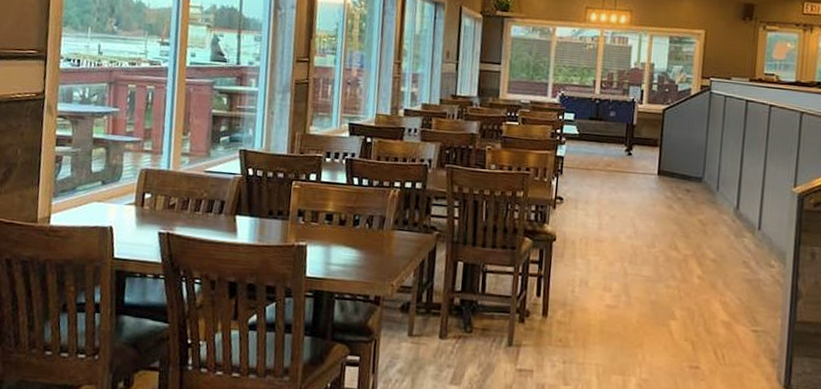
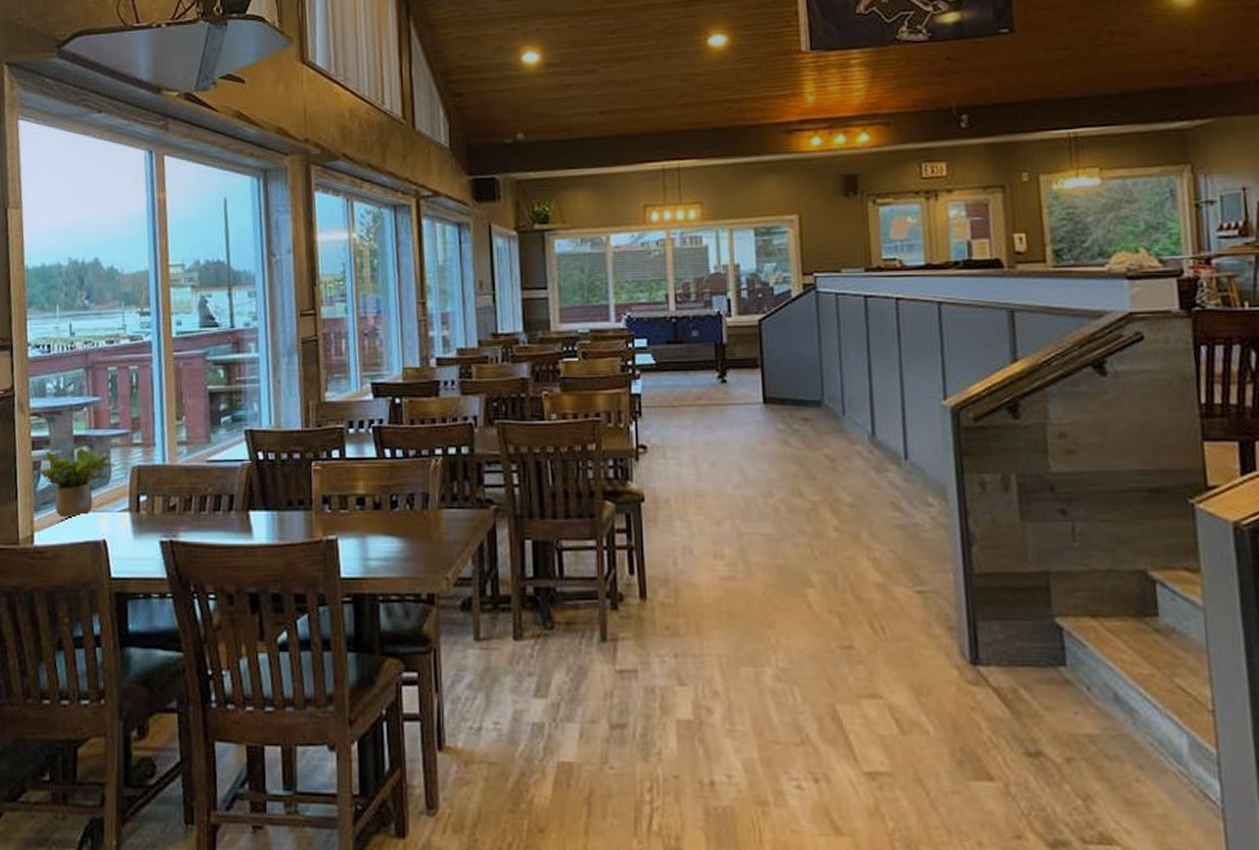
potted plant: none [59,147,126,205] -> present [38,447,115,518]

